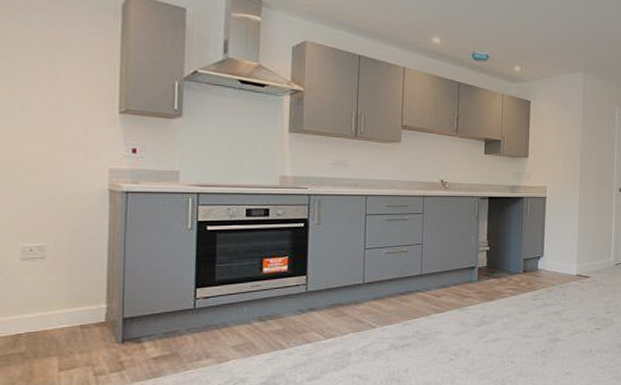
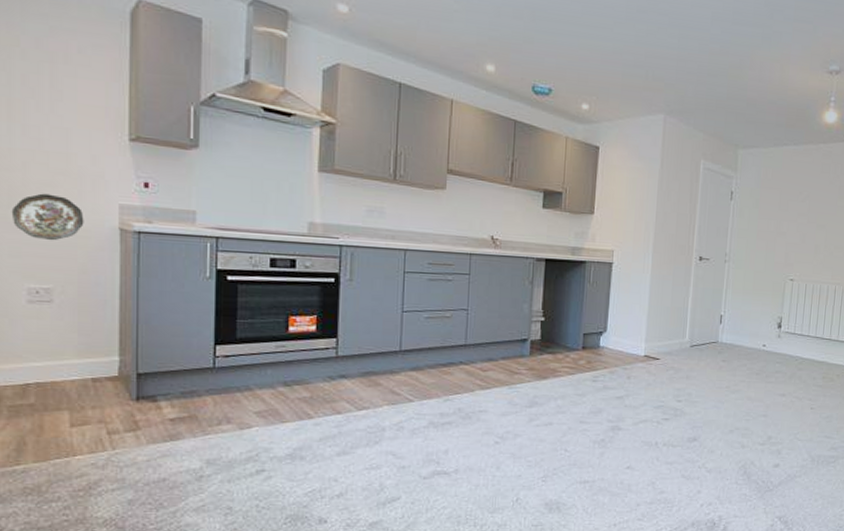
decorative plate: none [8,162,77,204] -> present [11,193,84,241]

